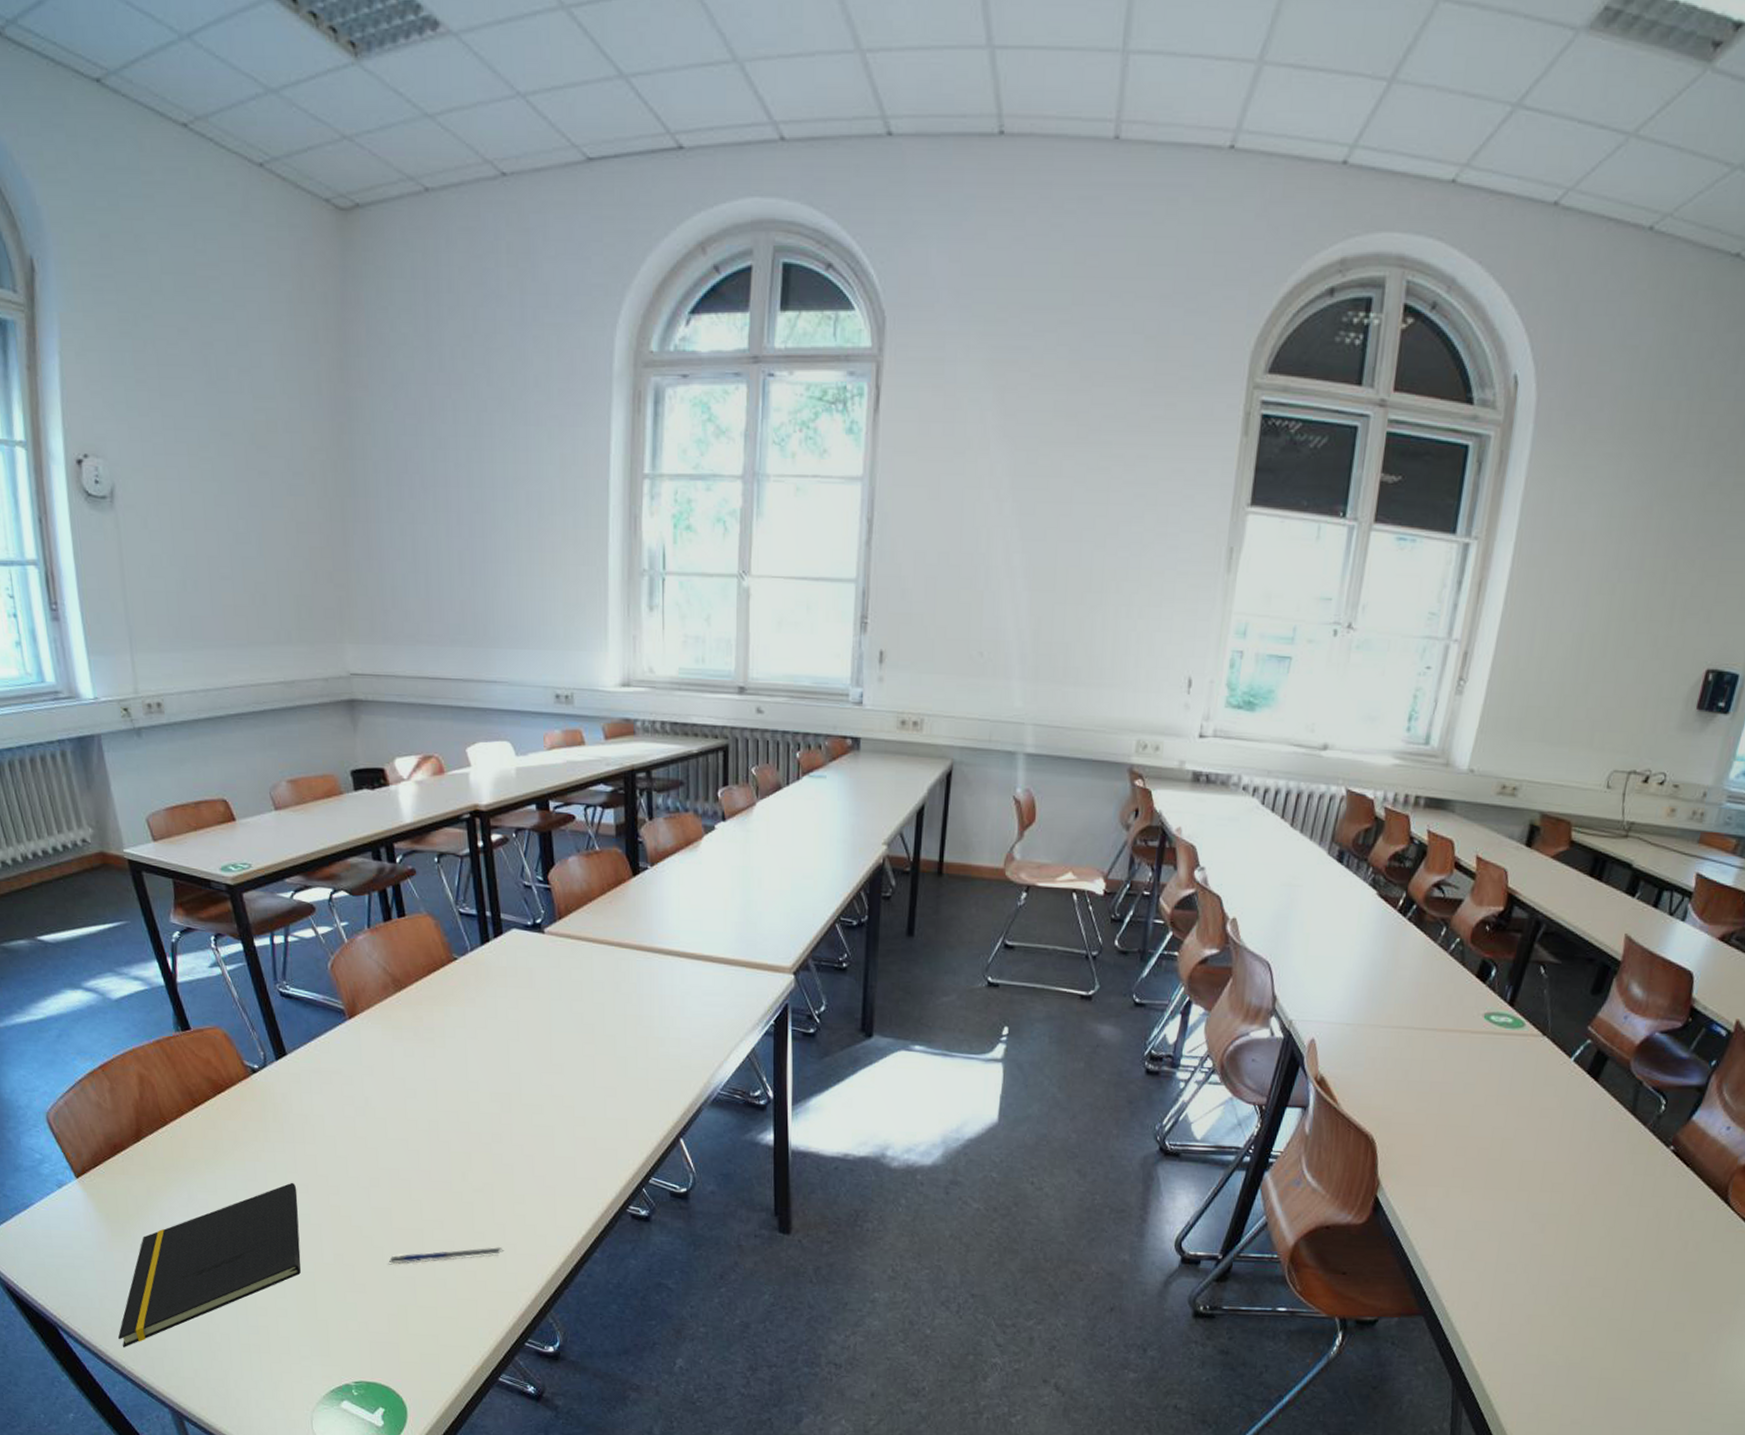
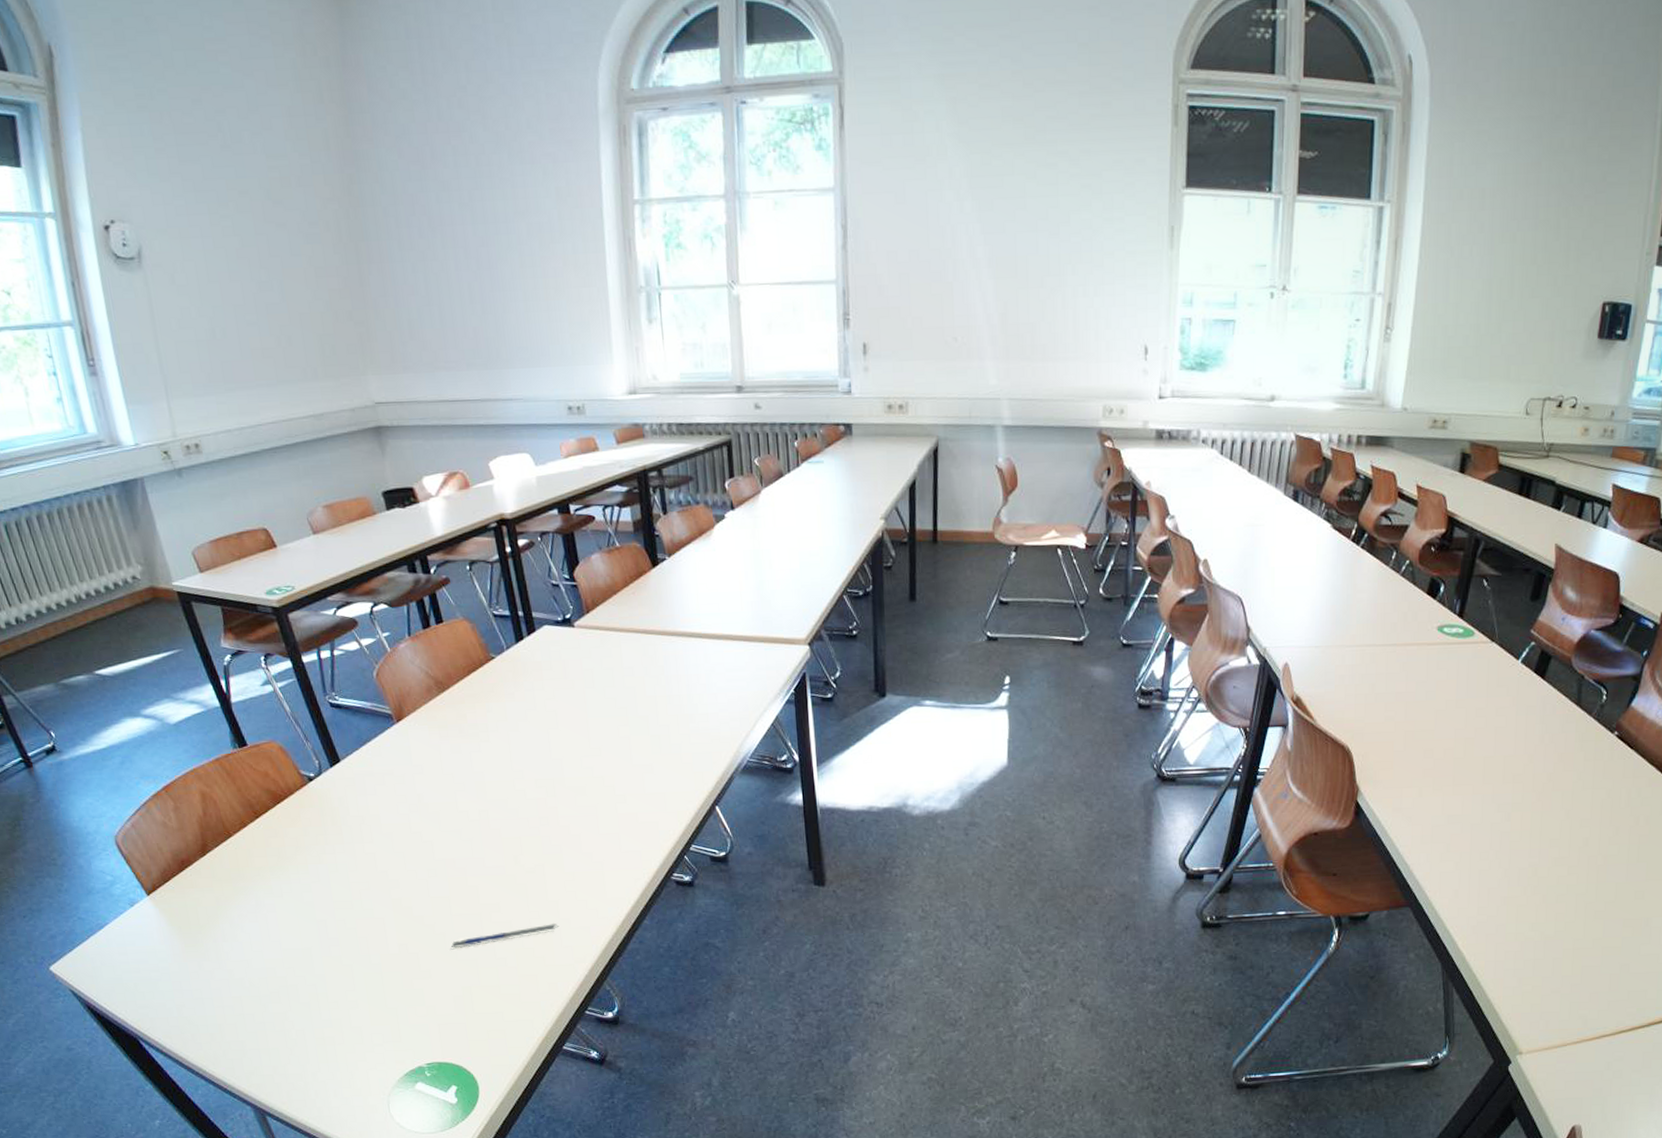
notepad: present [118,1182,301,1347] -> none [197,880,368,1052]

